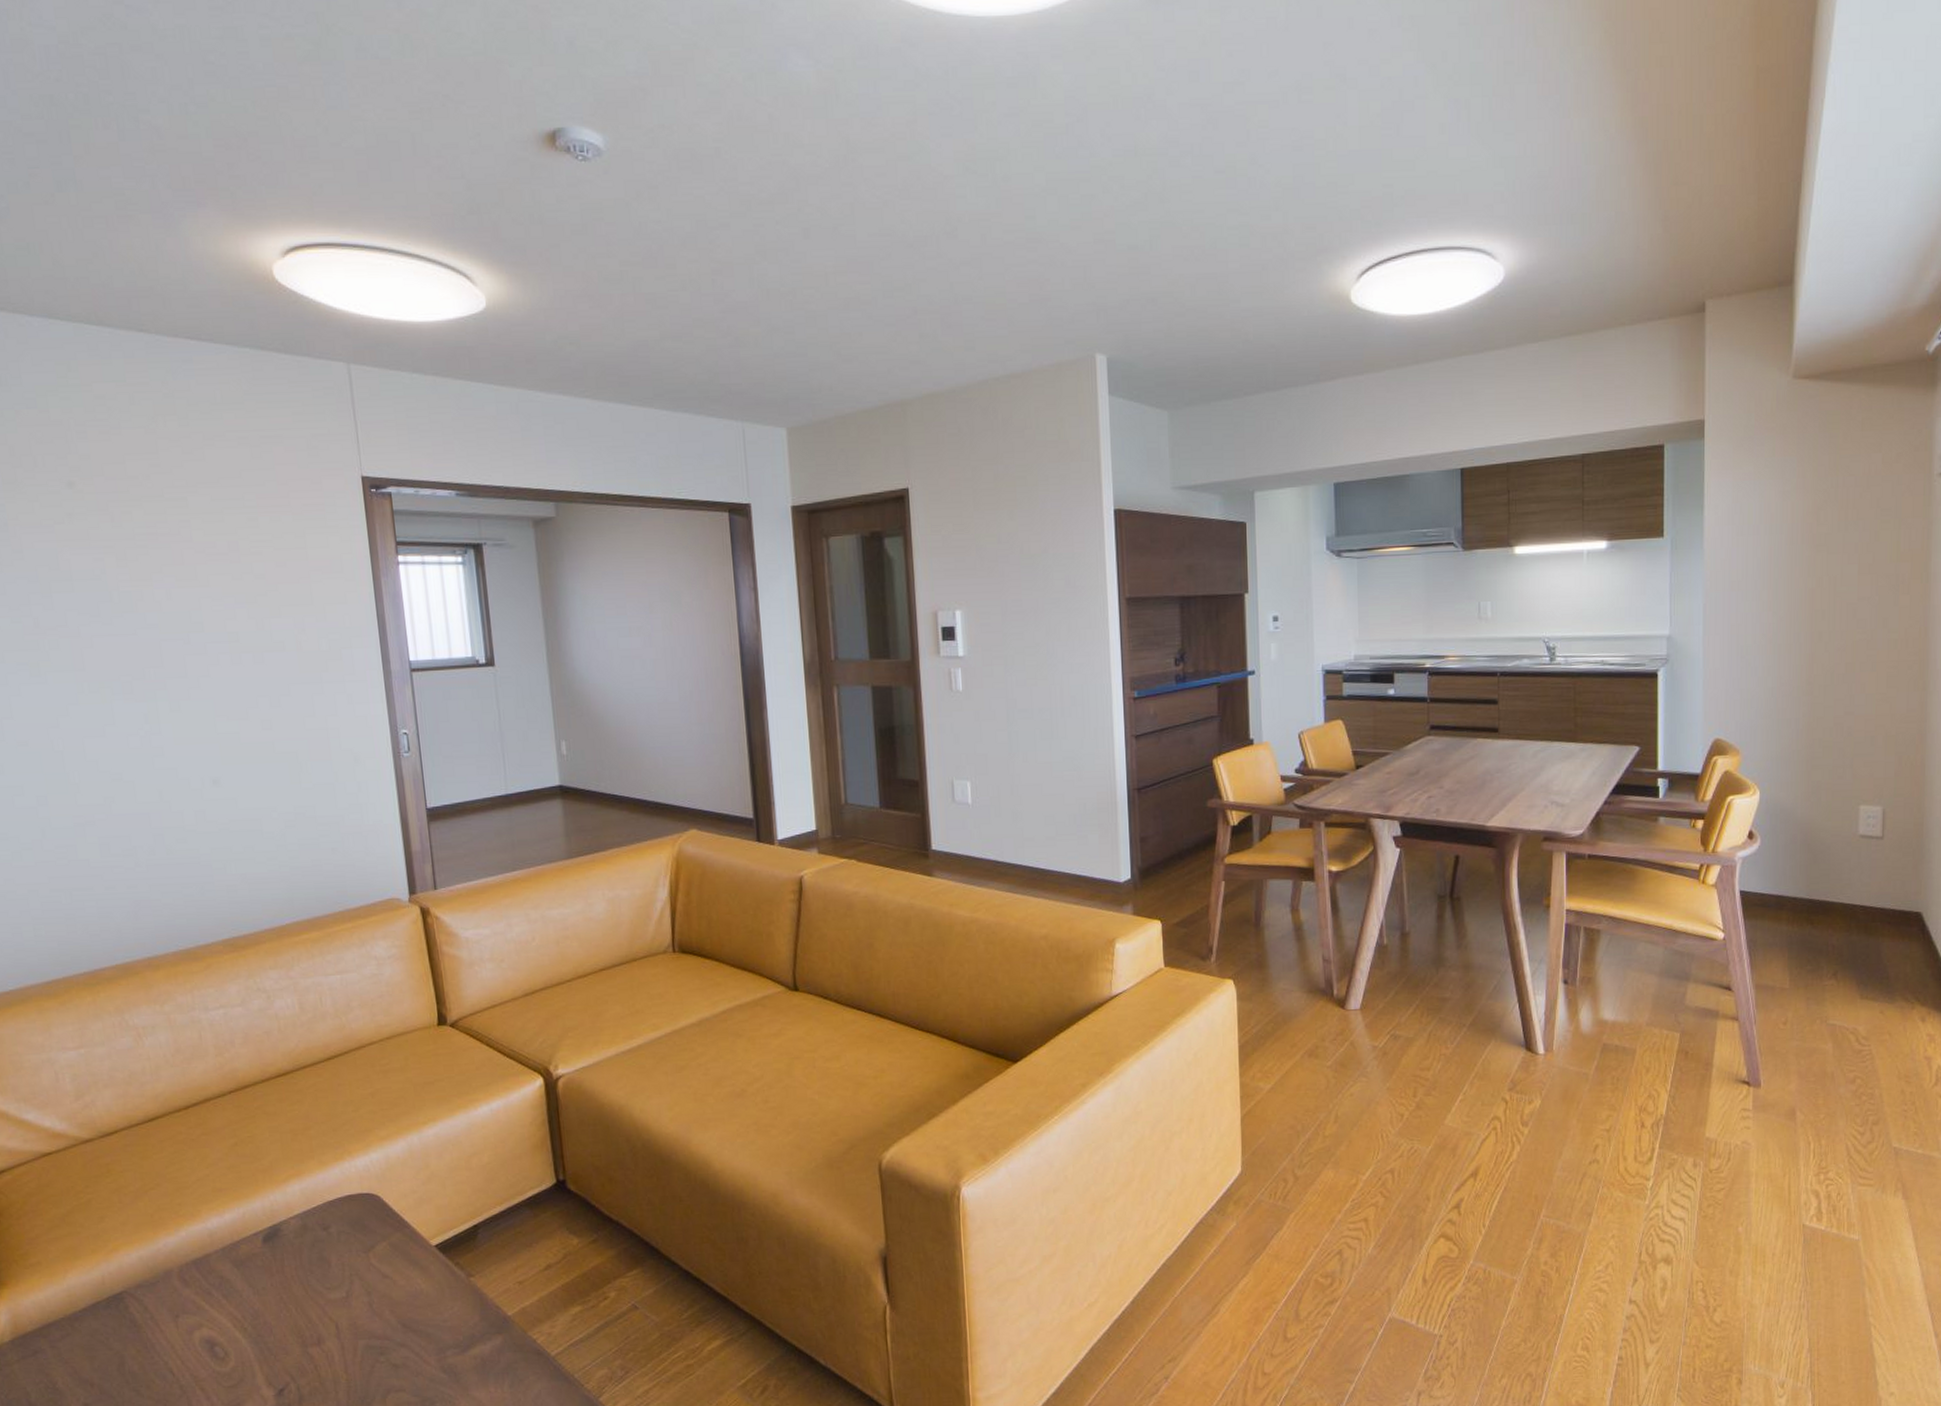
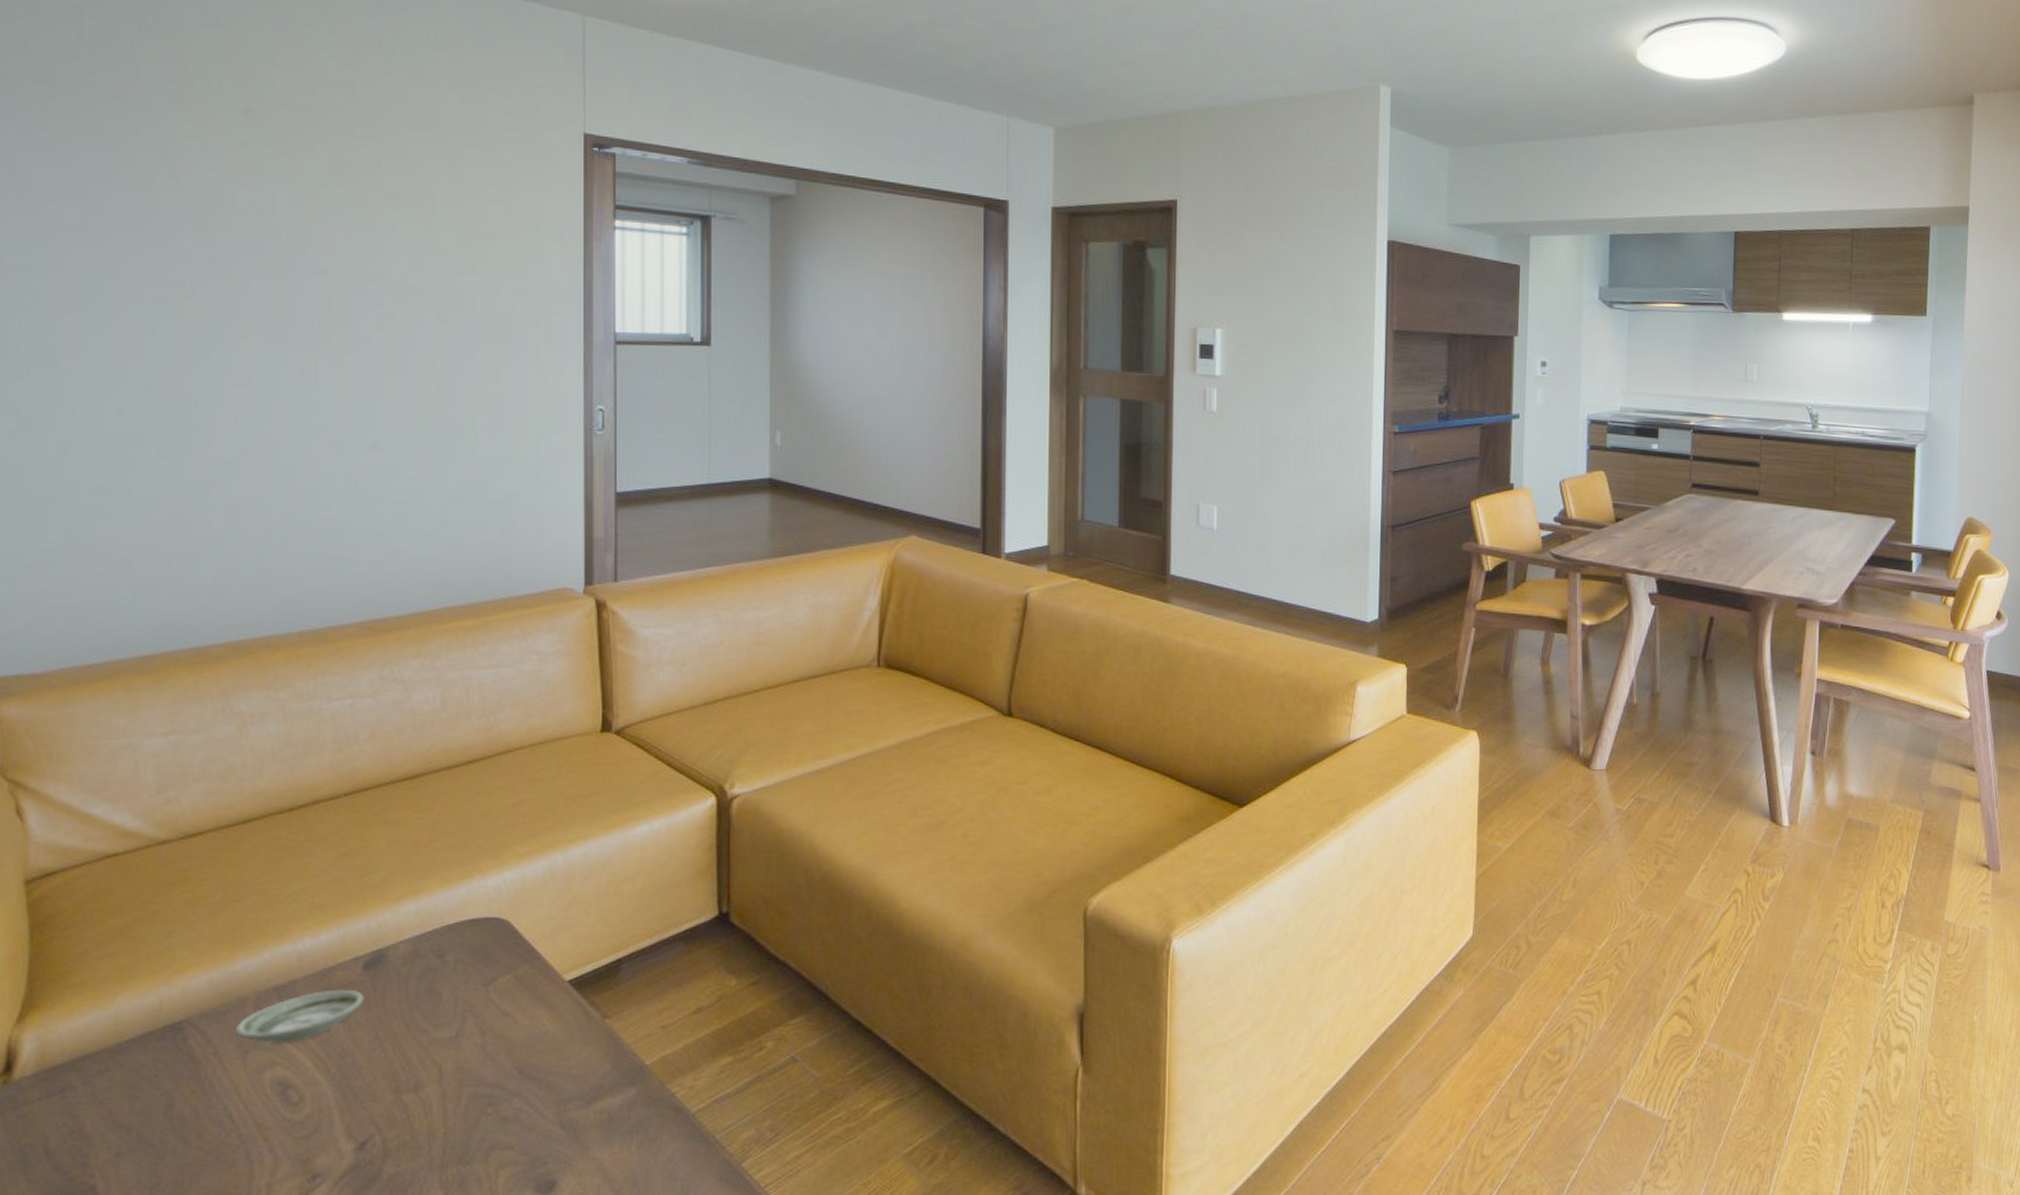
saucer: none [166,1260,267,1309] -> present [236,989,364,1044]

